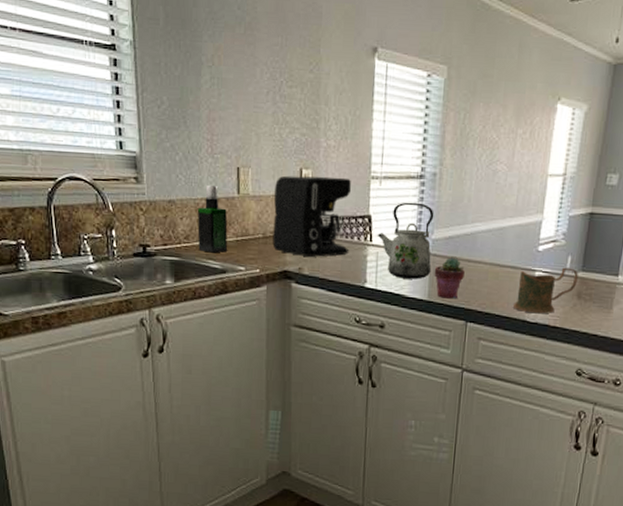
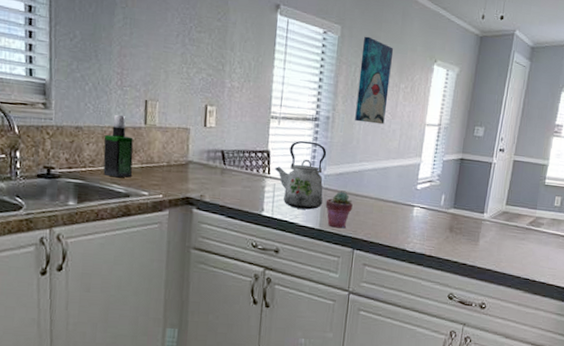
coffee maker: present [272,175,352,257] -> none [176,110,253,186]
wall art: none [465,76,509,178] -> present [355,36,394,125]
mug: present [513,267,578,314] -> none [395,204,451,244]

